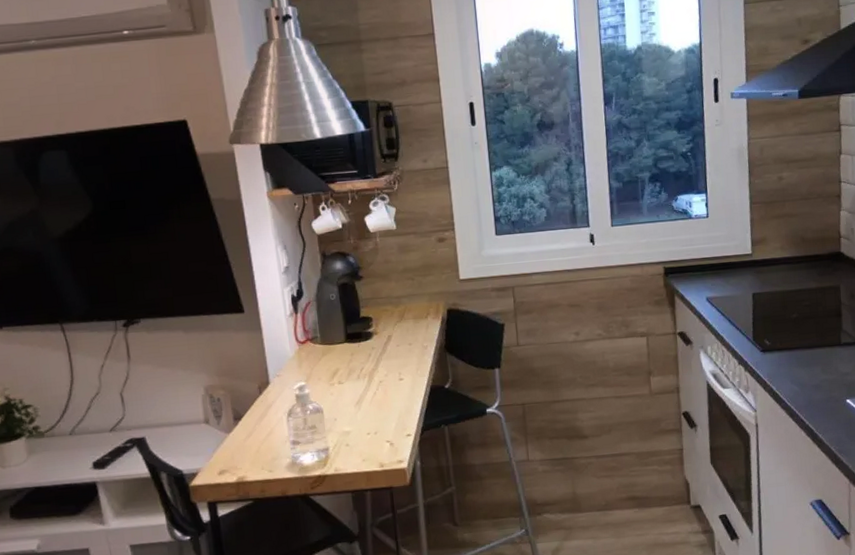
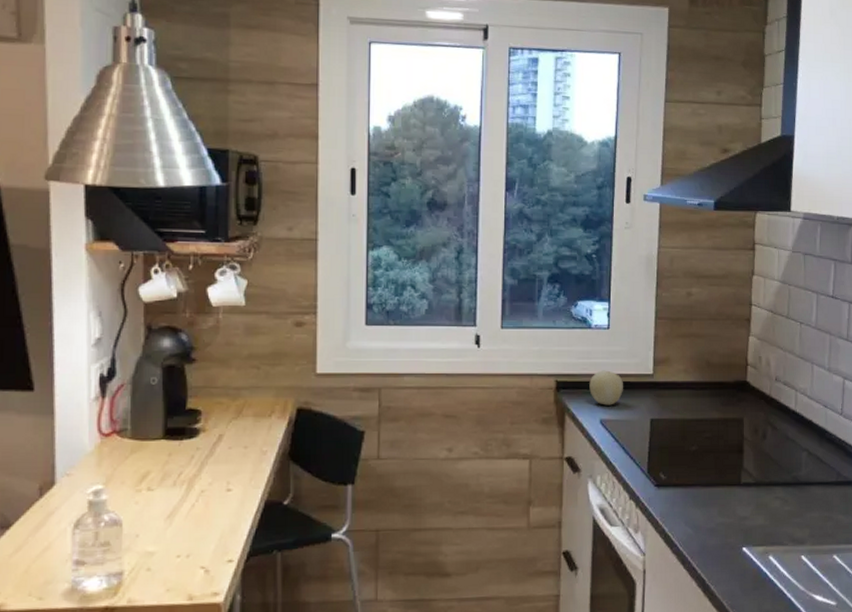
fruit: none [694,254,725,285] -> present [589,370,623,406]

